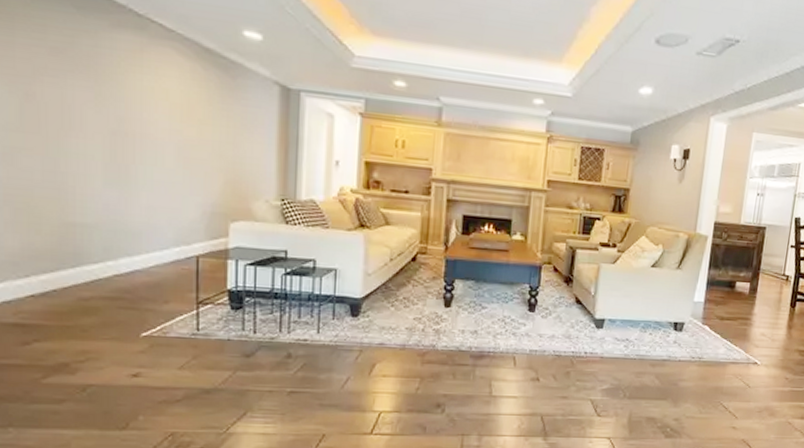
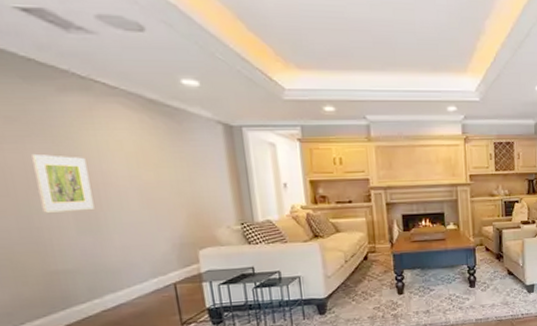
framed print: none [71,91,126,161] -> present [32,153,95,213]

